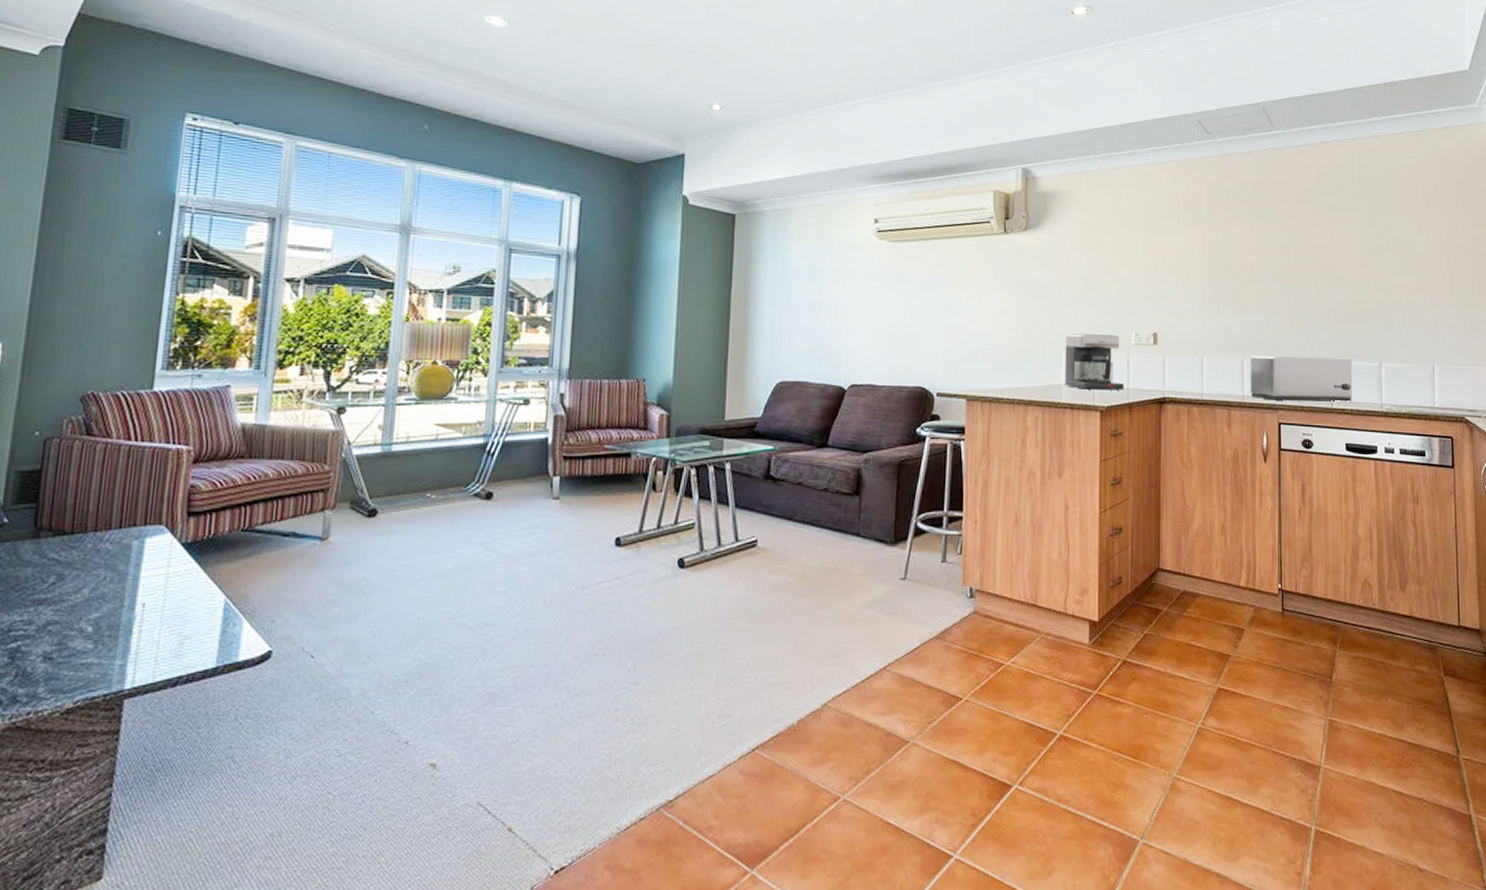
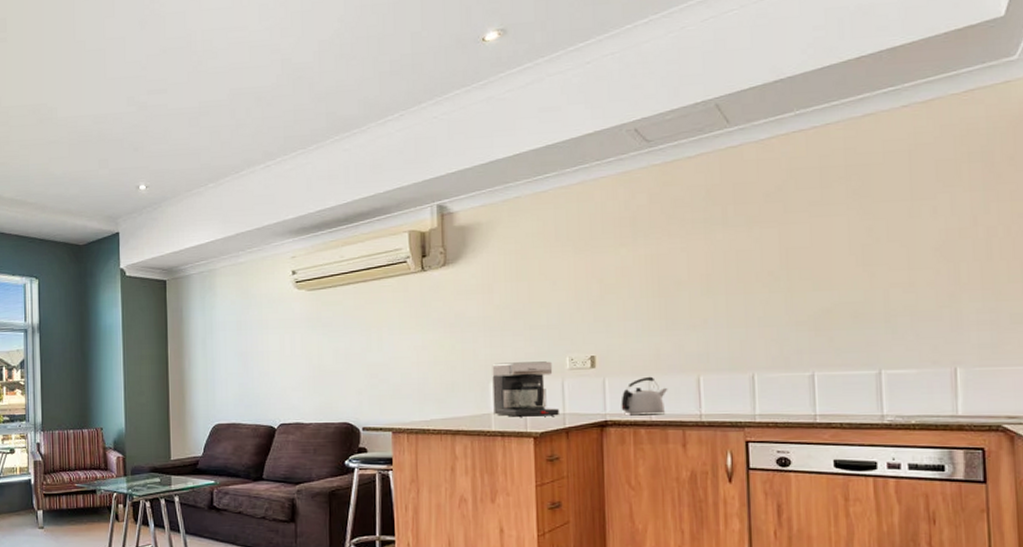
kettle: none [1178,356,1218,394] -> present [621,376,668,416]
toaster: present [1250,355,1353,402] -> none [707,368,842,418]

